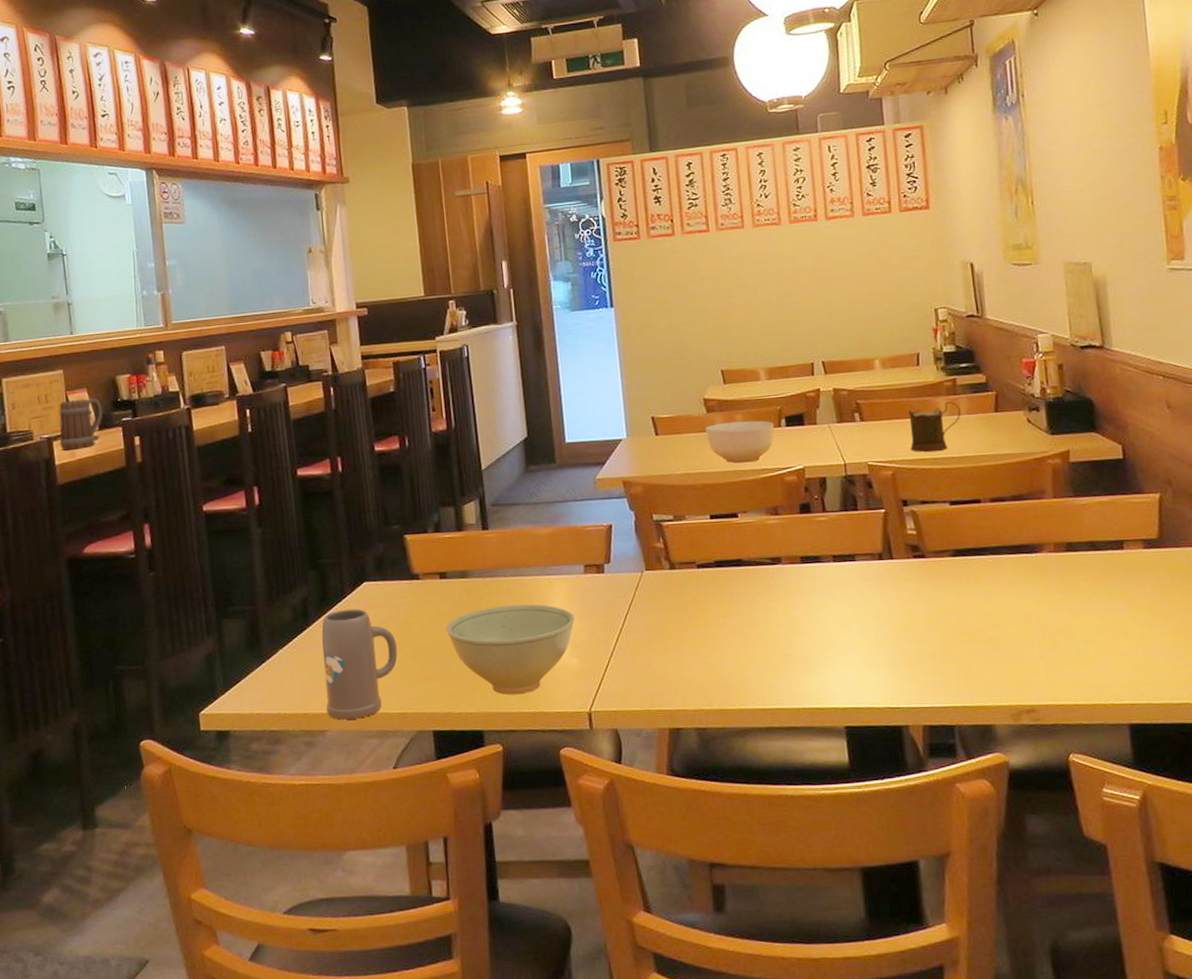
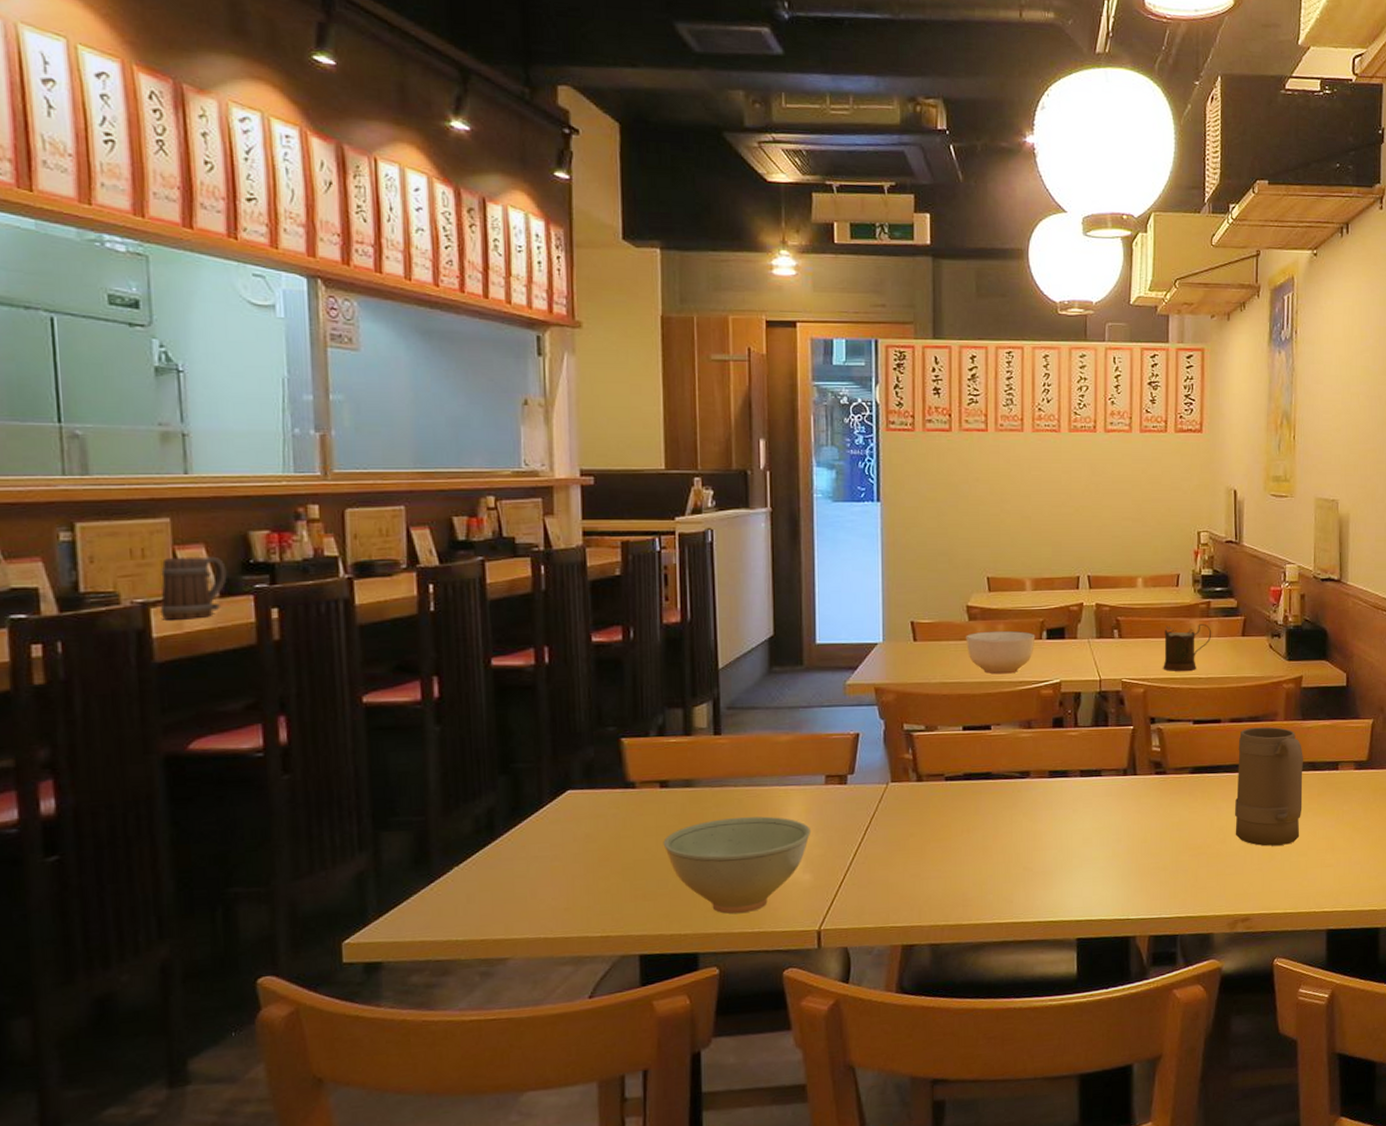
beer mug: present [321,608,398,720] -> none [509,820,604,946]
beer mug: none [1002,505,1085,633] -> present [1234,727,1303,846]

